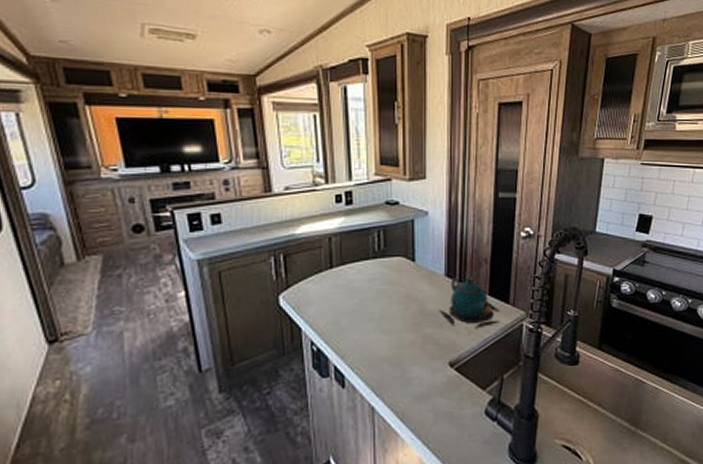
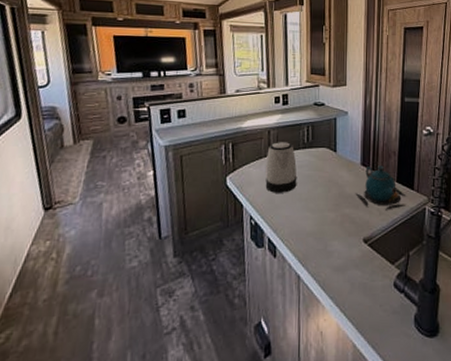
kettle: none [328,251,367,313] -> present [265,142,297,193]

